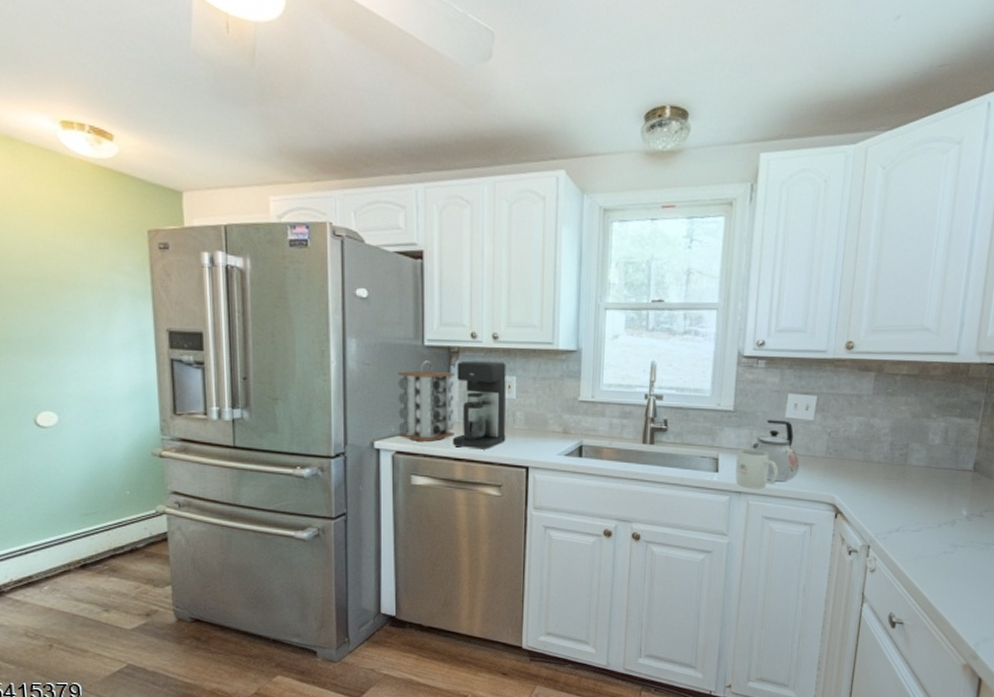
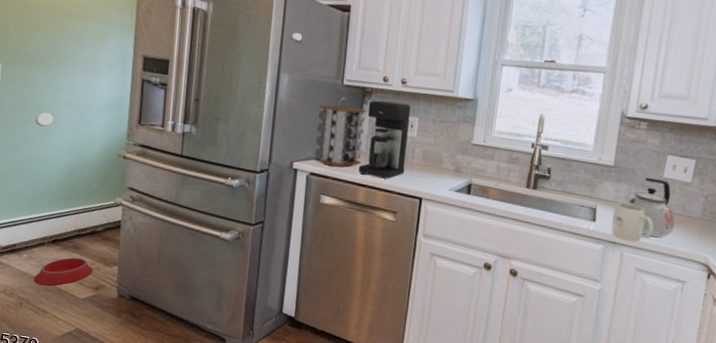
pet bowl: none [63,581,140,620] -> present [34,257,93,286]

